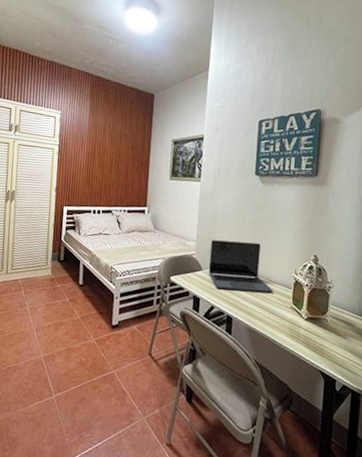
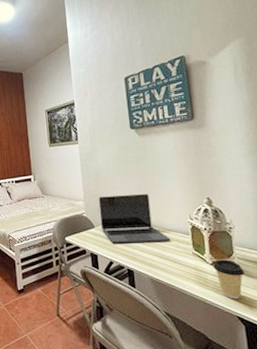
coffee cup: none [307,316,334,355] -> present [213,259,245,299]

